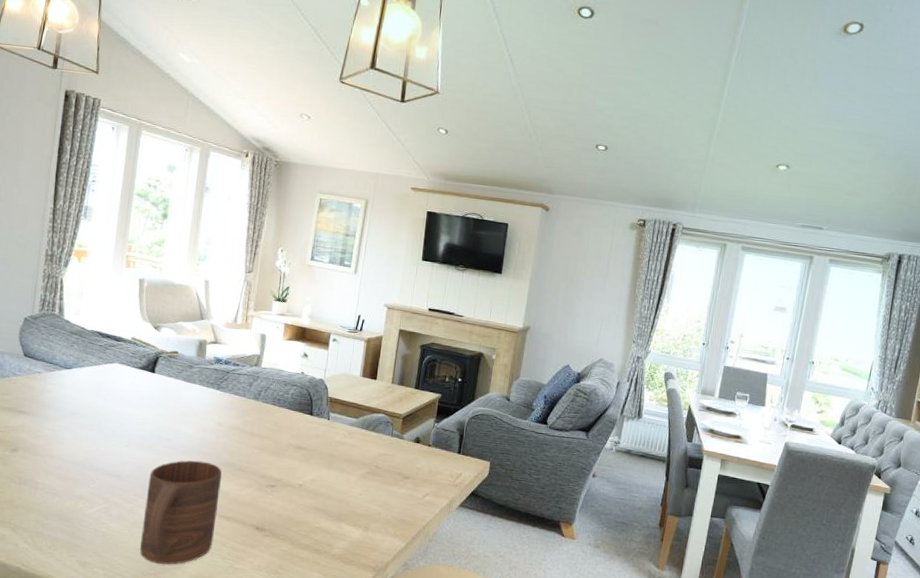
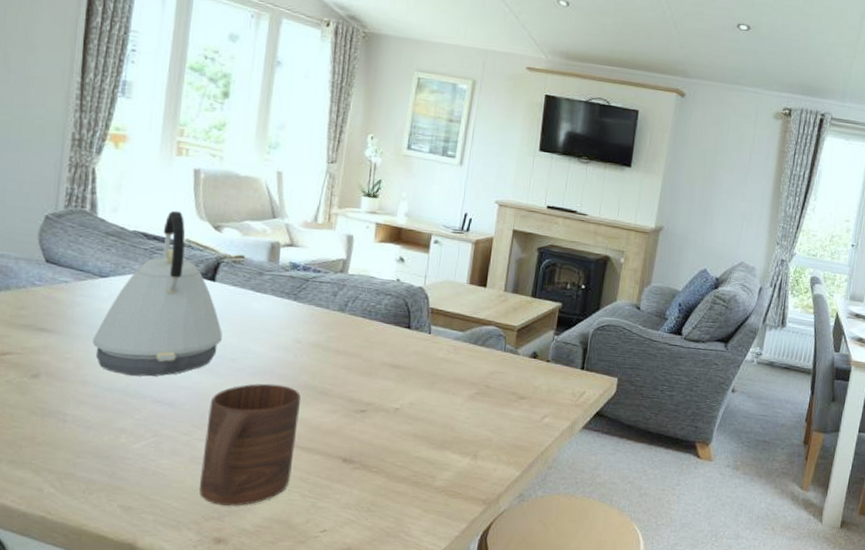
kettle: none [58,313,160,453] -> present [92,210,222,377]

